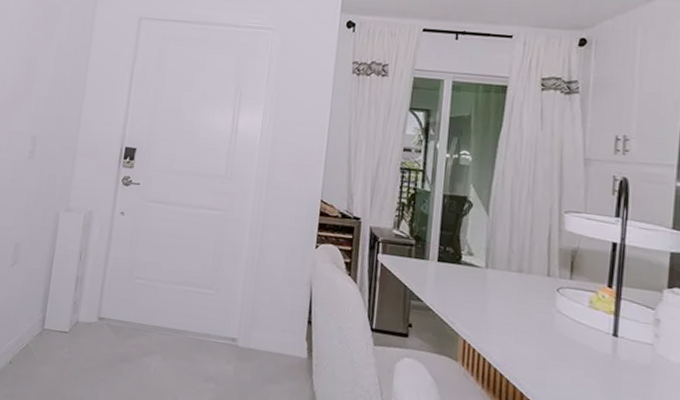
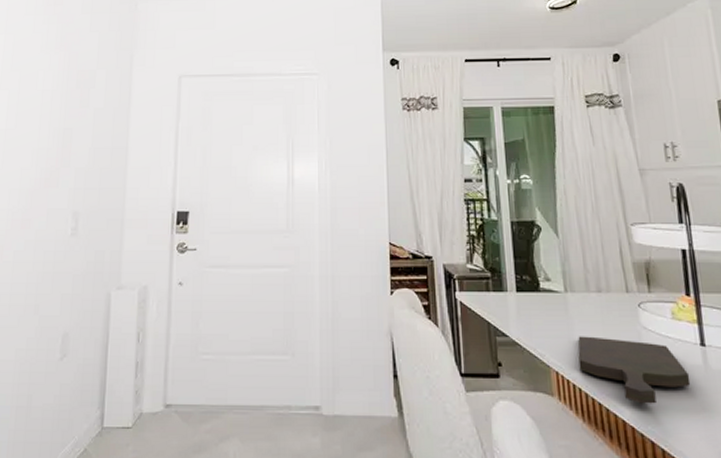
cutting board: none [487,310,596,383] -> present [578,336,691,404]

